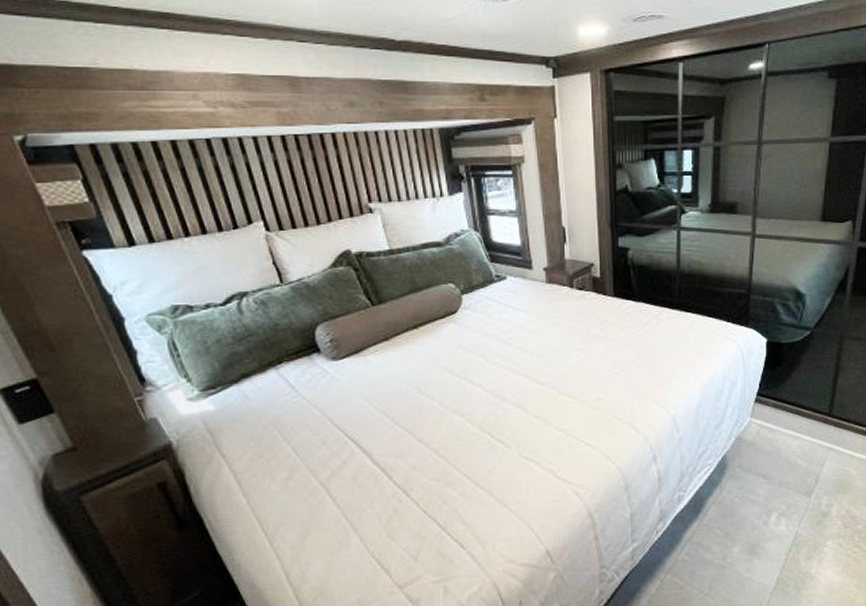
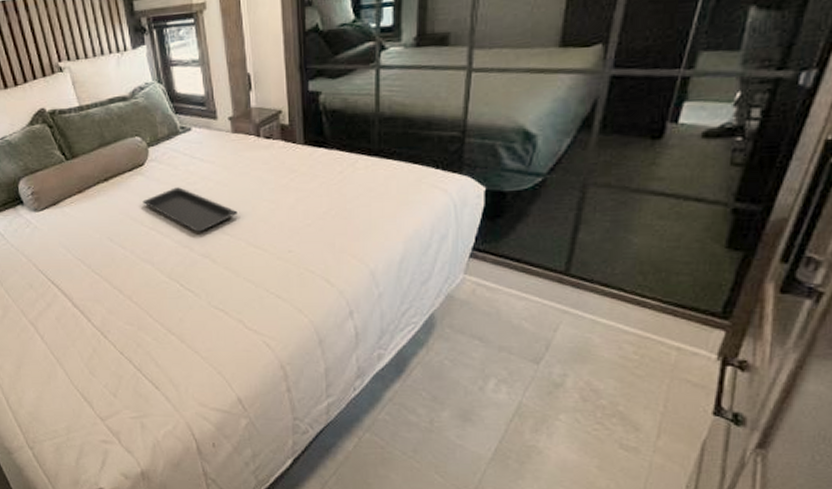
serving tray: none [454,336,550,381] -> present [142,187,238,232]

